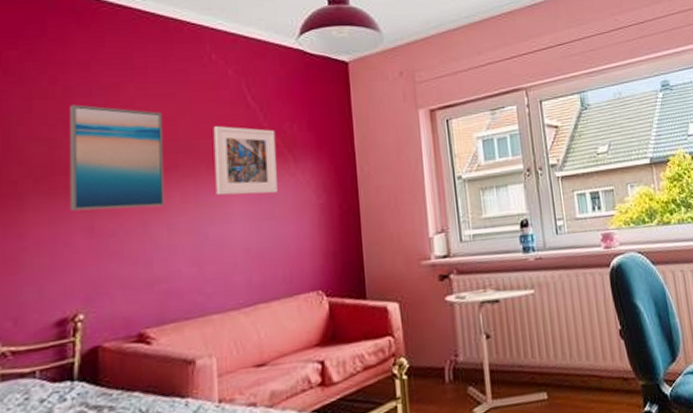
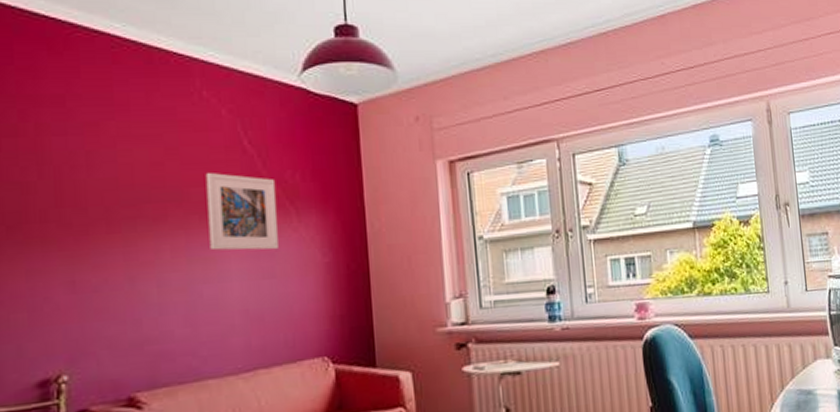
wall art: present [69,104,164,211] -> none [44,144,153,264]

